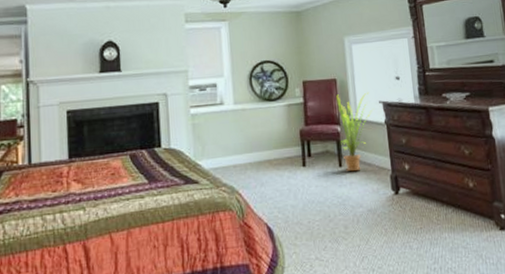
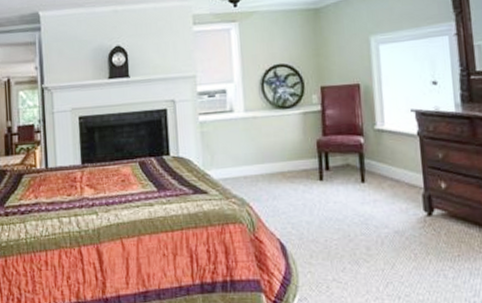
house plant: present [336,92,373,172] -> none [359,99,403,189]

